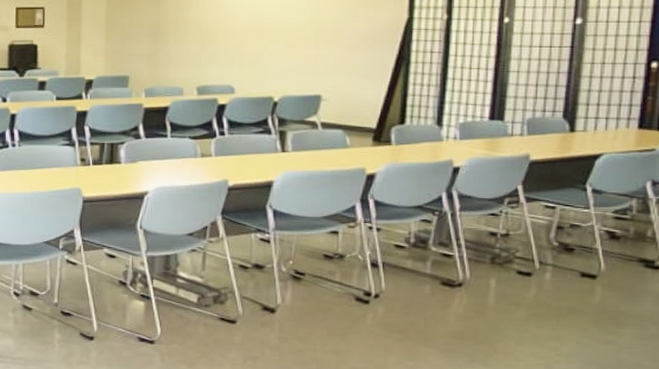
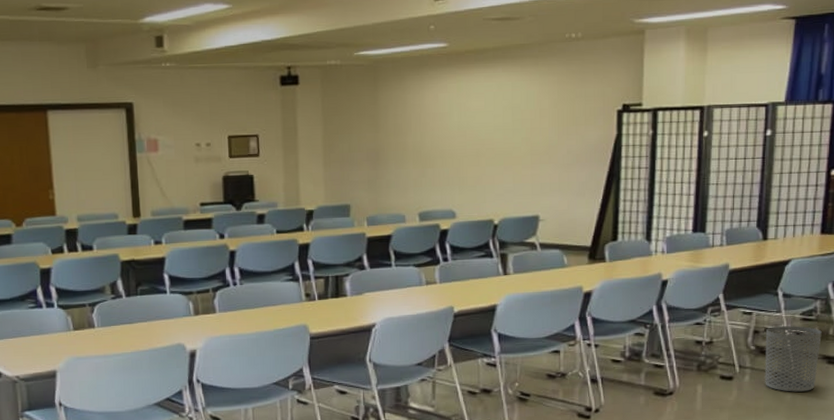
waste bin: none [569,223,638,295] -> present [765,326,822,392]

